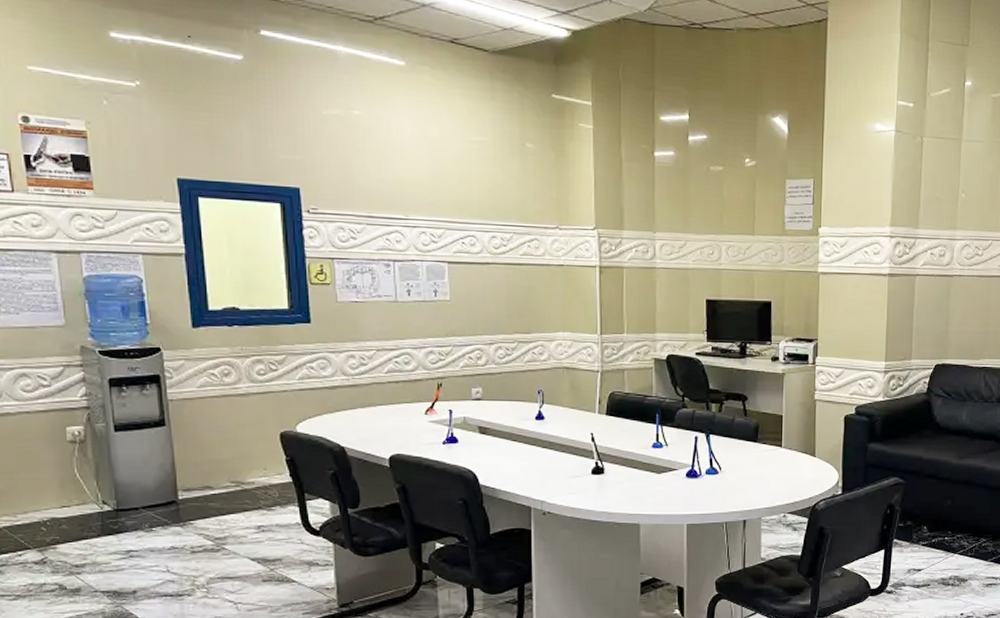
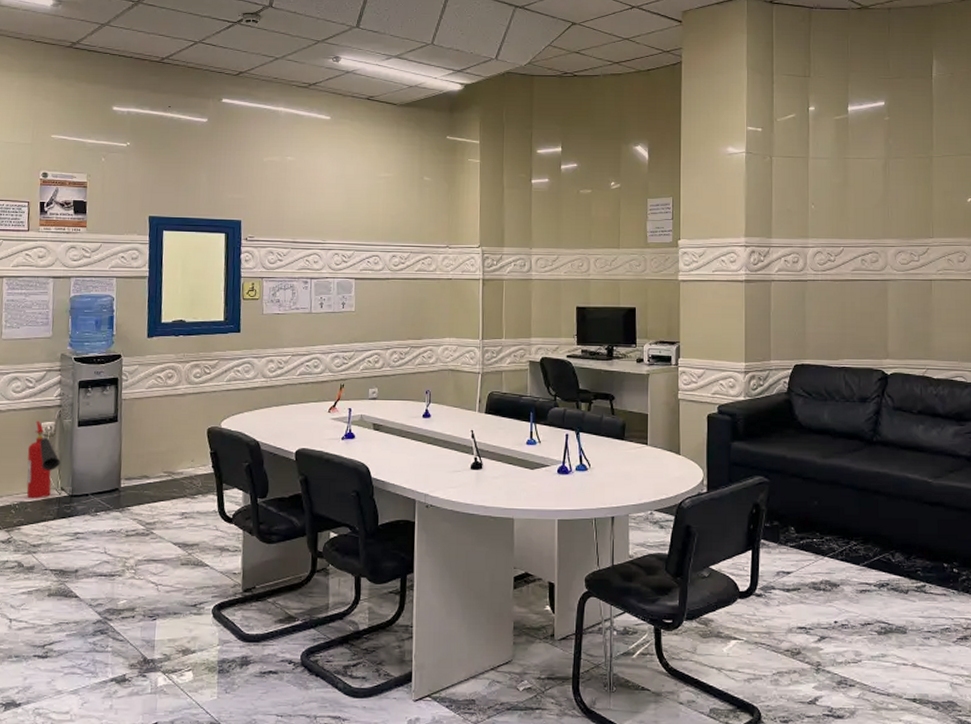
fire extinguisher: none [52,425,98,514] -> present [26,420,61,499]

